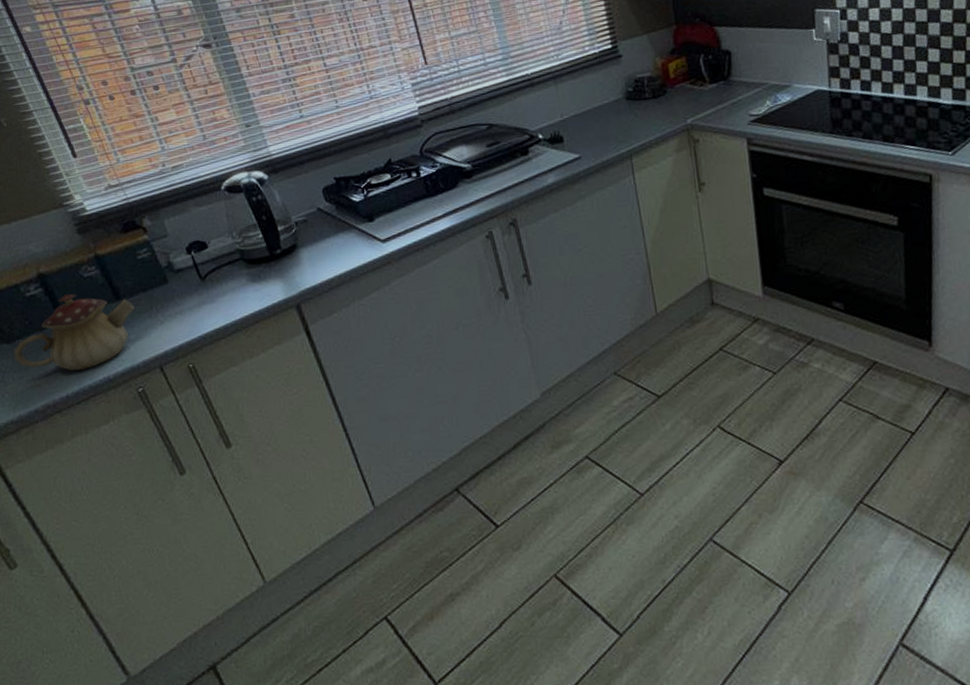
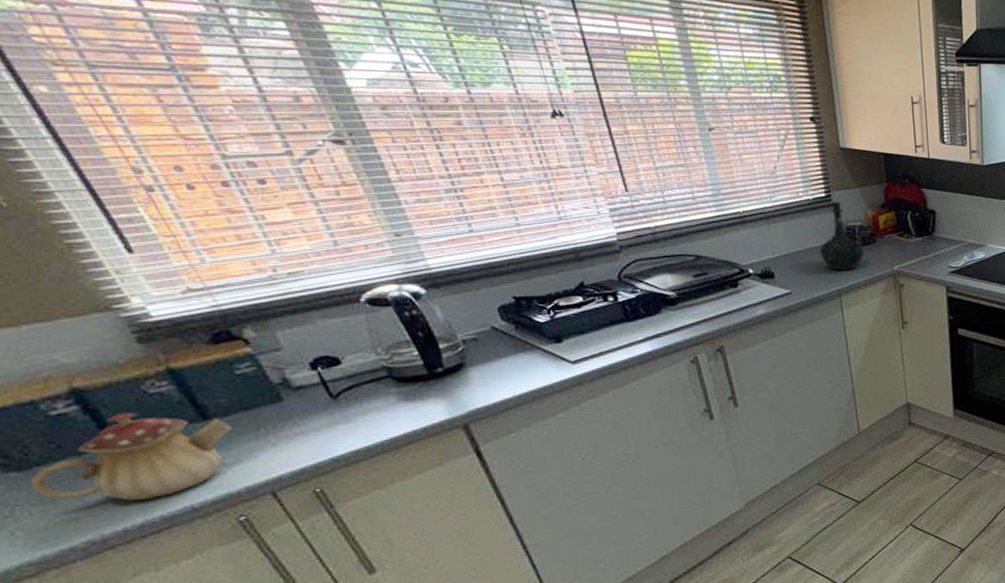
bottle: none [608,52,655,130] -> present [819,201,865,271]

